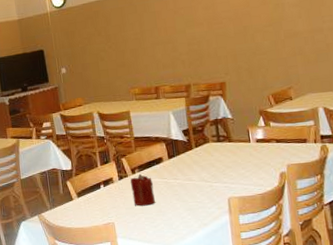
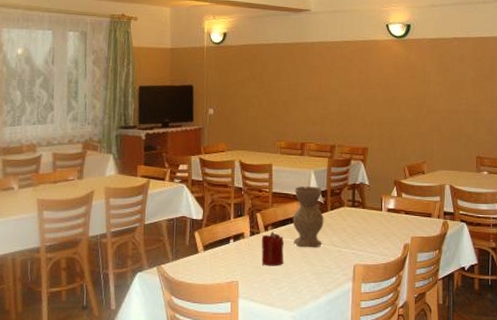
vase: none [155,127,192,186] -> present [292,186,324,248]

